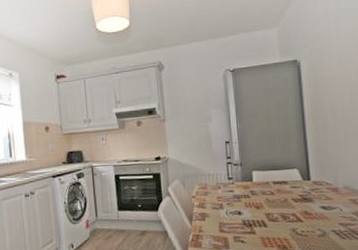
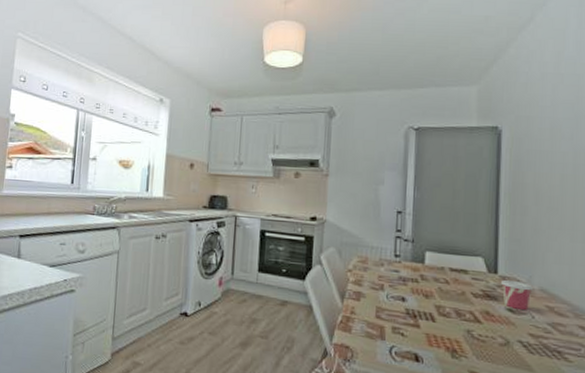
cup: none [314,183,338,206] -> present [501,279,533,310]

